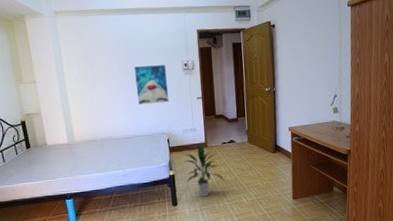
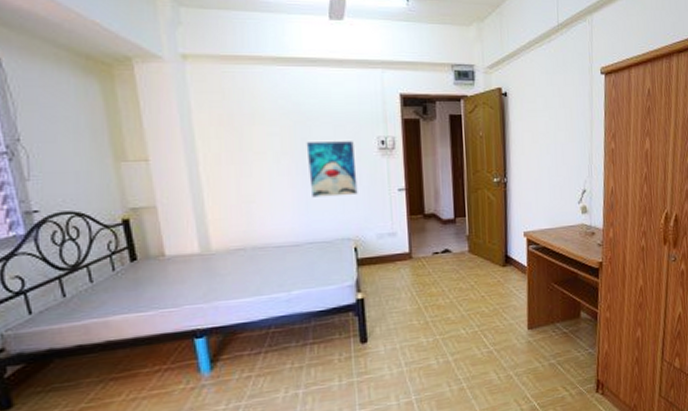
indoor plant: present [183,142,225,197] -> none [377,252,437,329]

